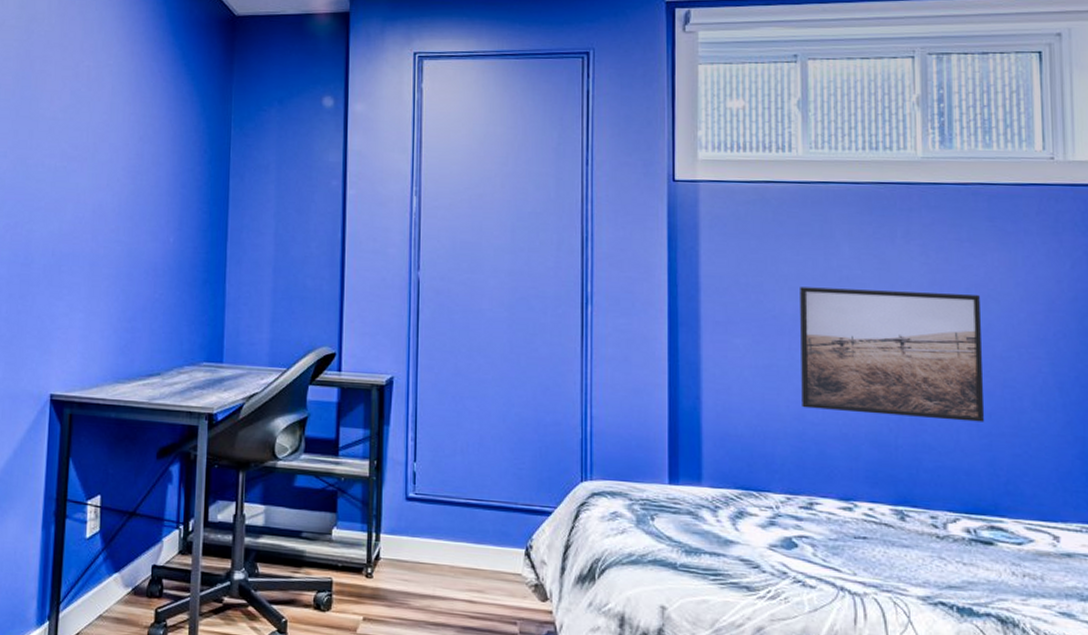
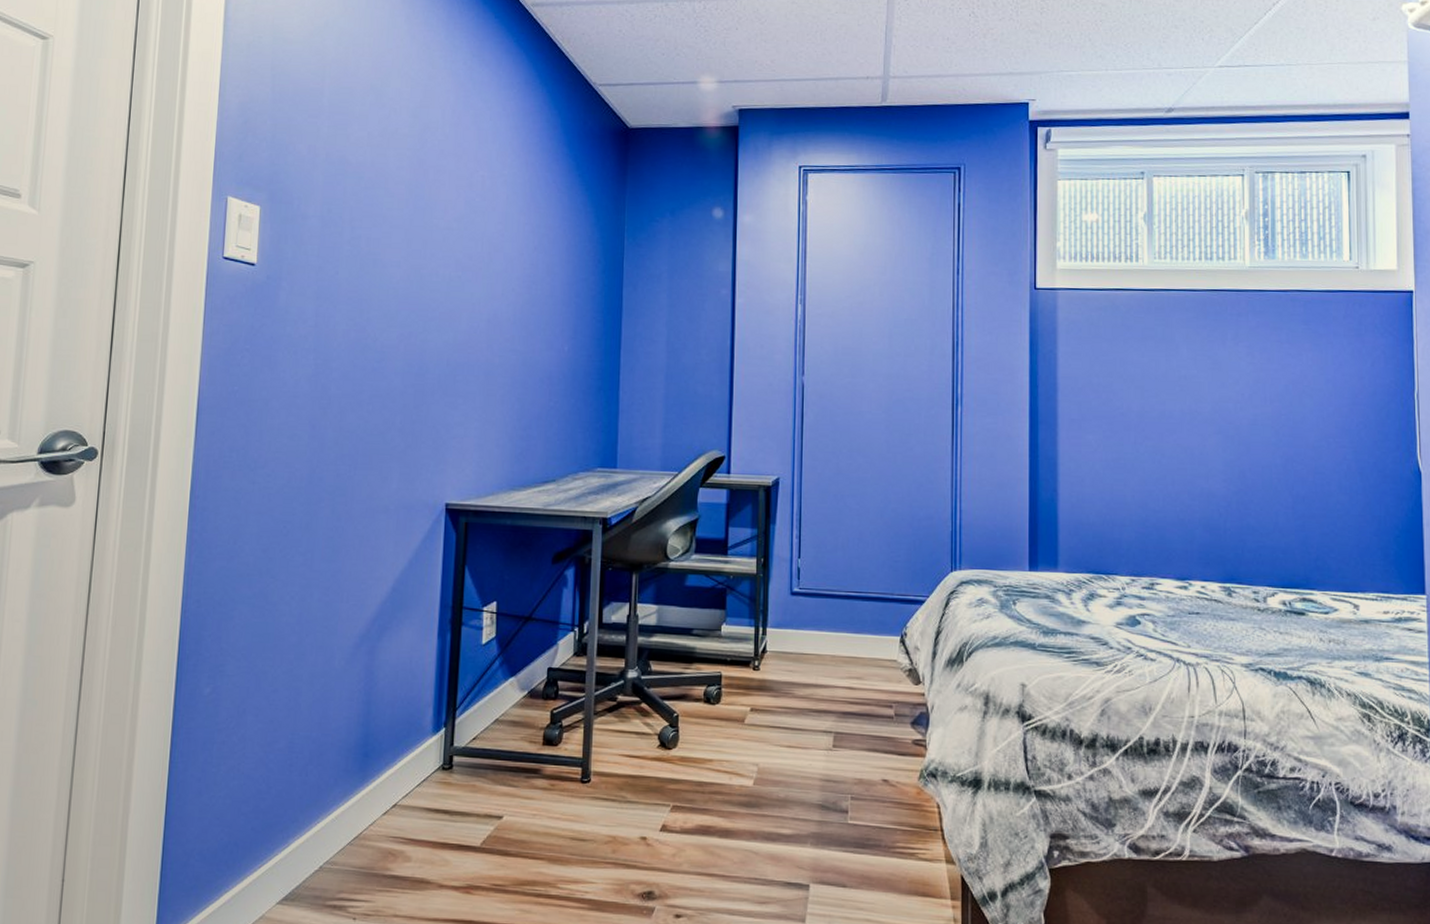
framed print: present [800,287,985,422] -> none [1144,386,1299,506]

